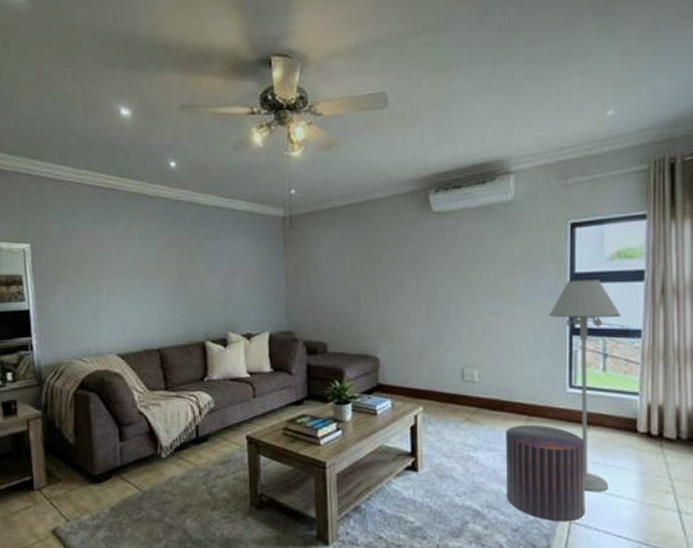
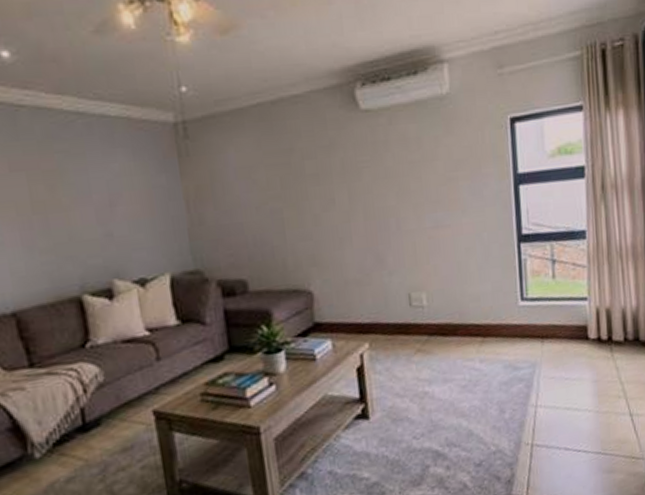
pouf: present [506,424,585,522] -> none [461,345,546,448]
floor lamp: present [548,279,622,492] -> none [495,179,566,410]

